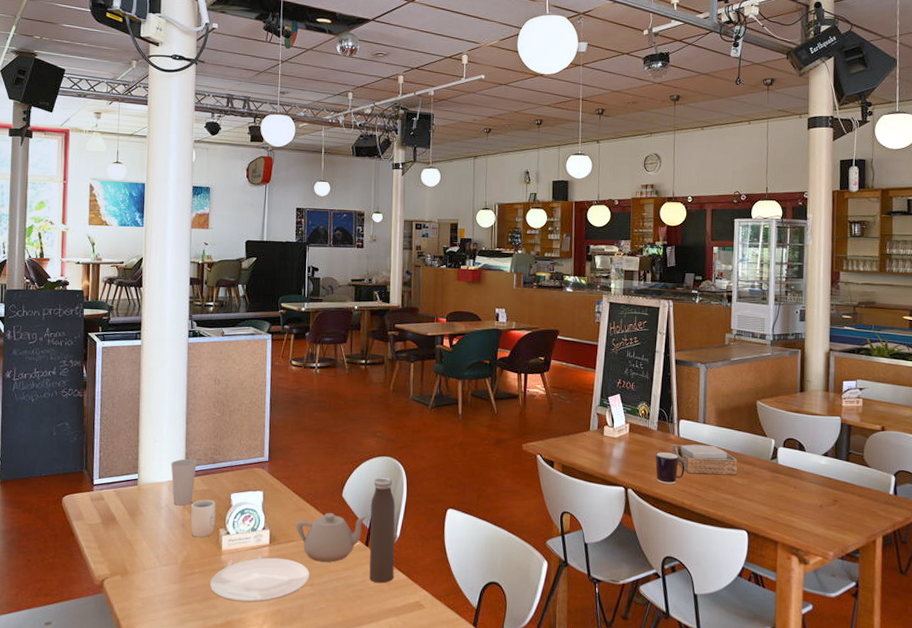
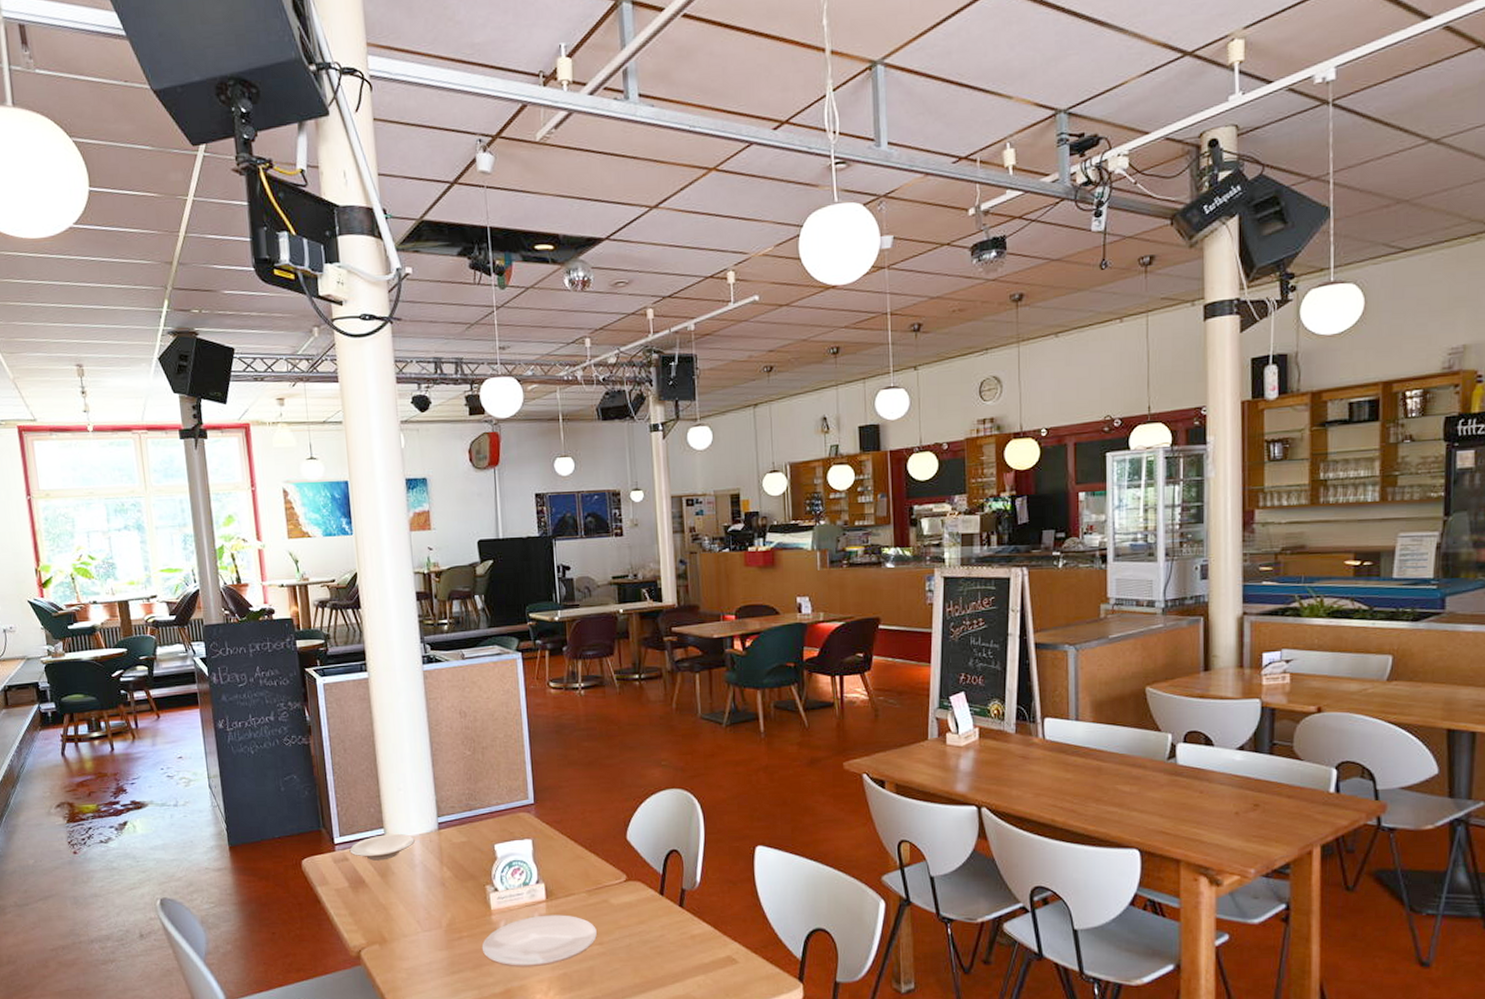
saucer: none [106,478,164,502] -> present [349,833,416,861]
cup: present [171,459,197,506] -> none [420,807,451,862]
mug: present [190,499,216,538] -> none [449,852,481,897]
teapot: present [296,513,368,562] -> none [575,859,660,916]
water bottle: present [369,478,395,583] -> none [661,814,698,937]
mug: present [655,451,685,485] -> none [1014,759,1054,799]
napkin holder: present [670,444,738,476] -> none [1033,747,1124,784]

